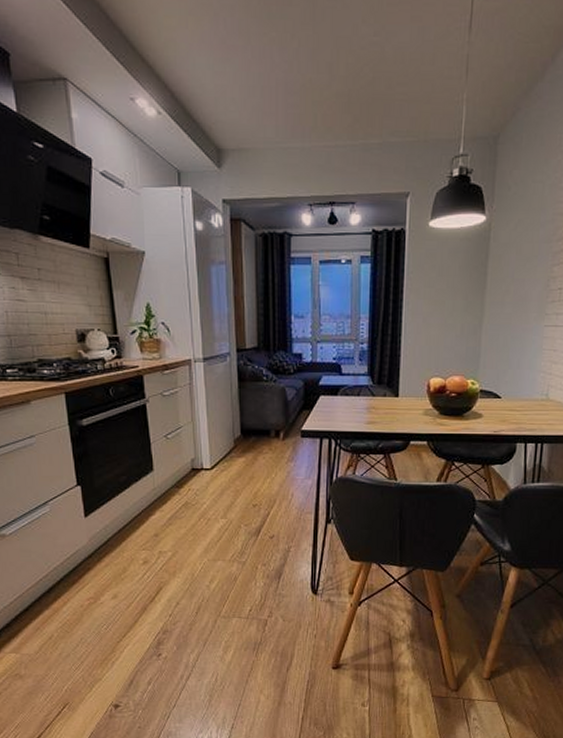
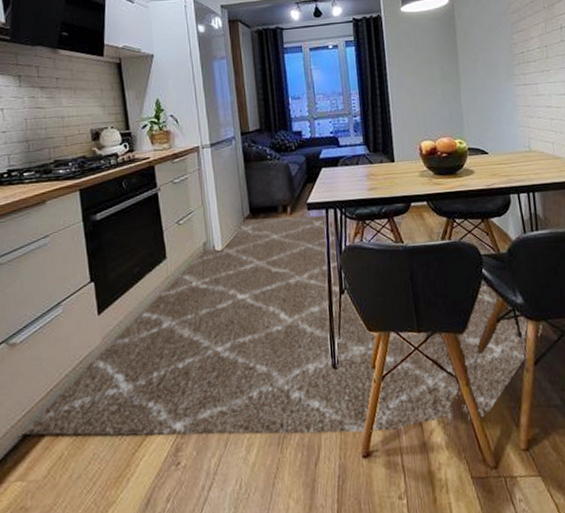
rug: none [14,440,525,652] -> present [22,214,543,436]

